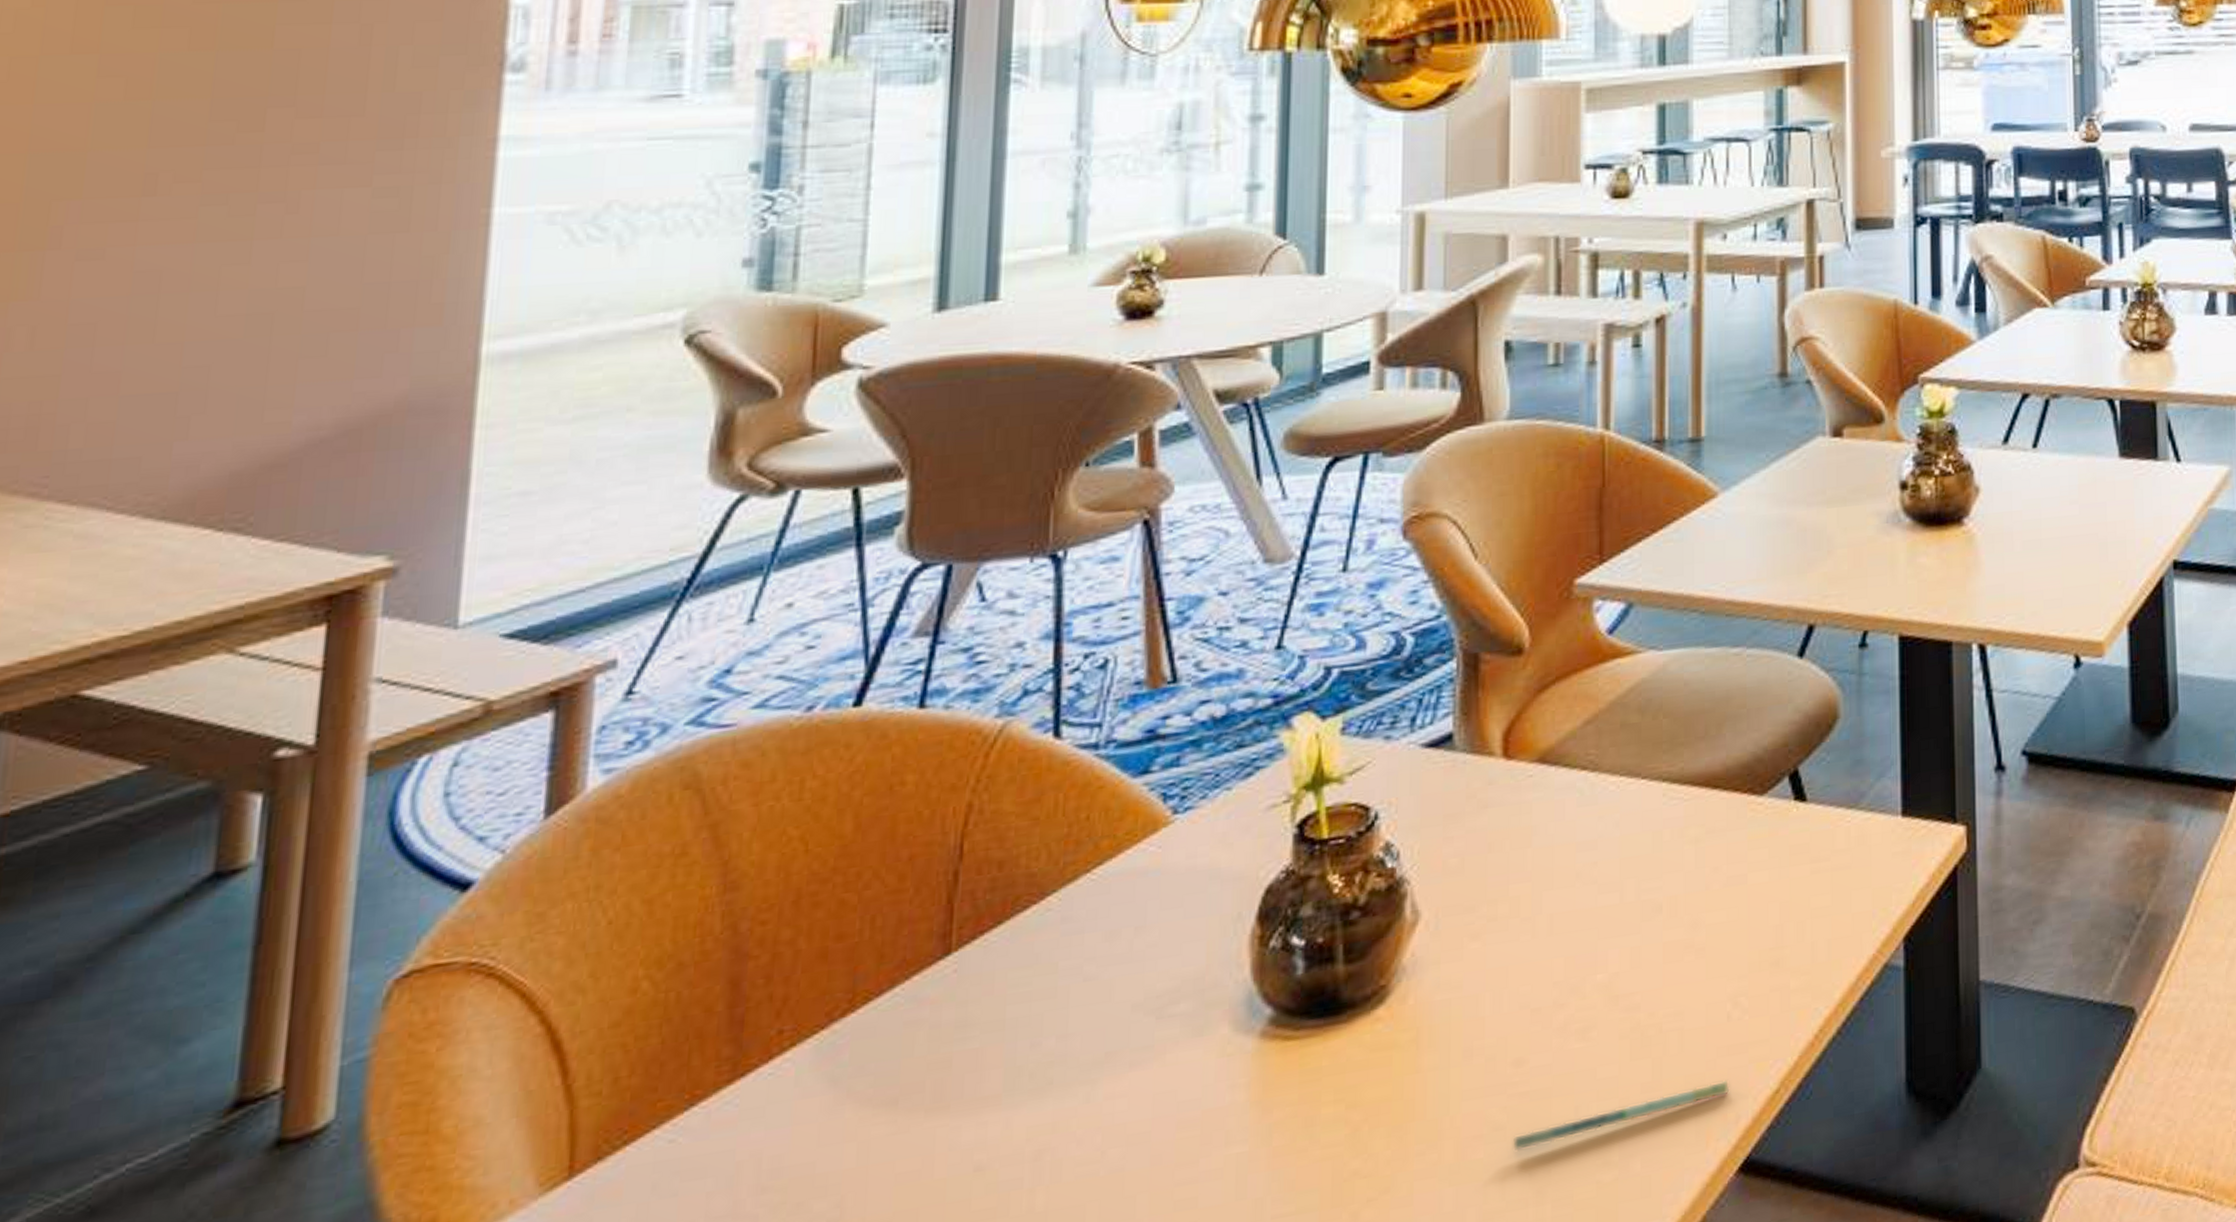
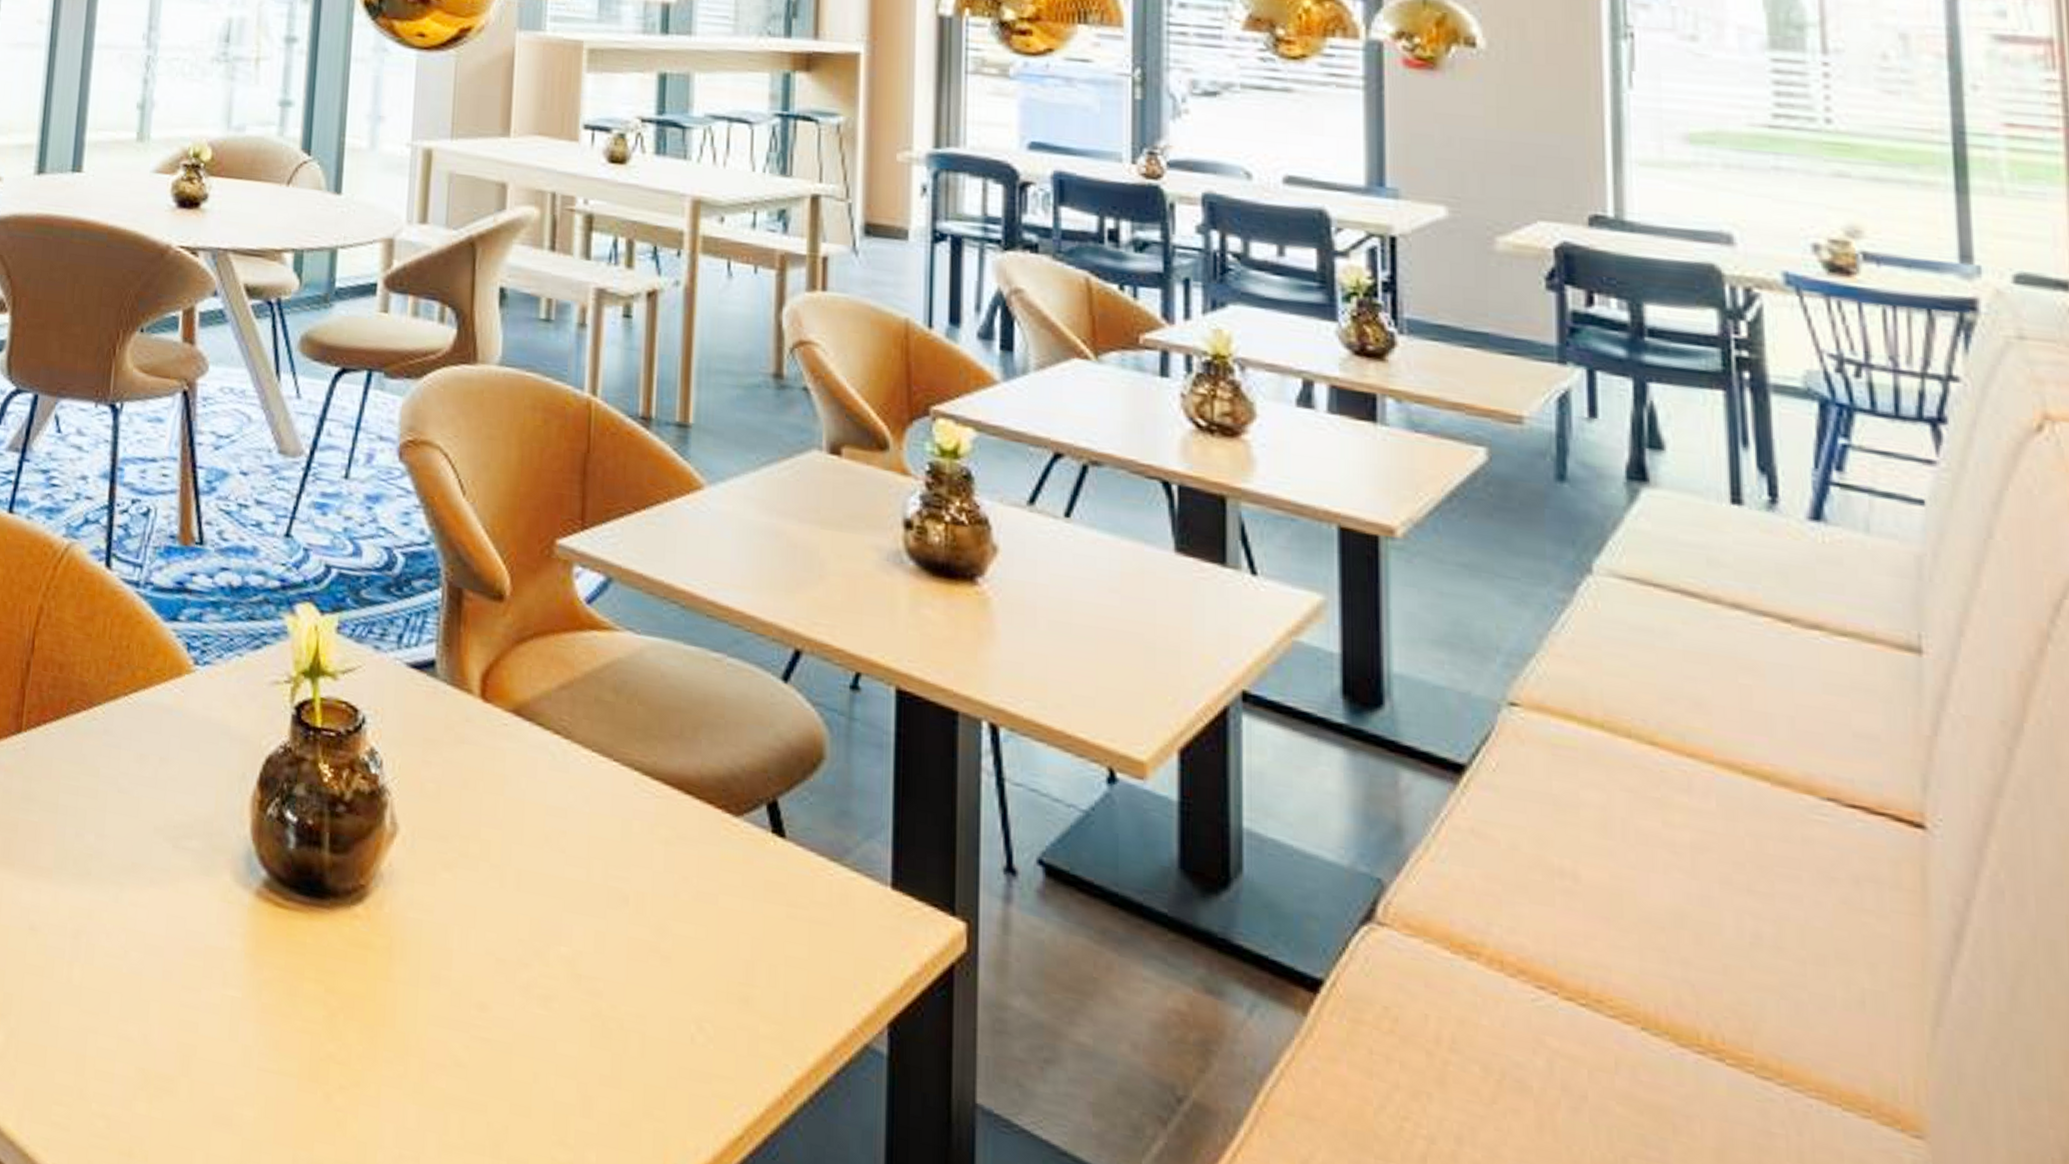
pen: present [1512,1080,1730,1151] -> none [472,1078,691,1121]

